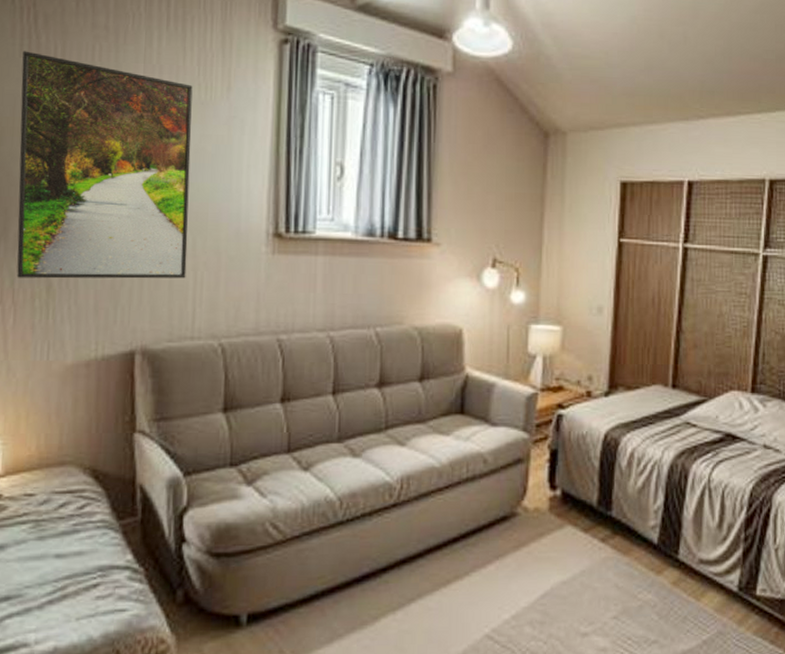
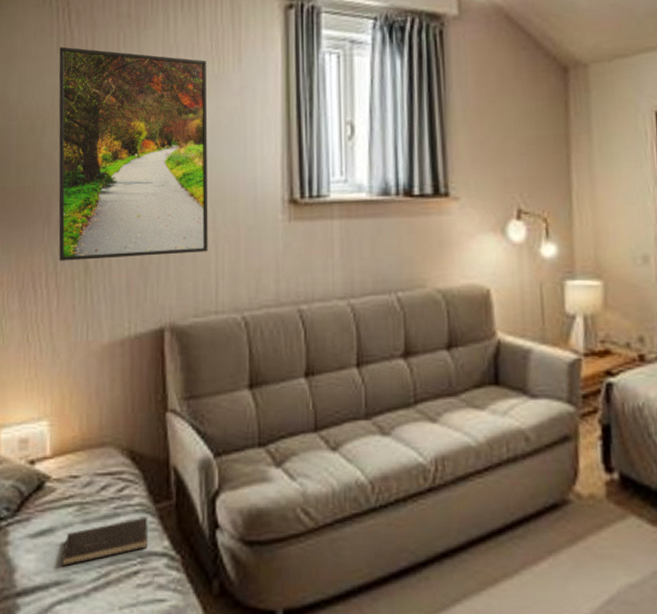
hardcover book: none [12,532,111,582] -> present [61,517,149,567]

